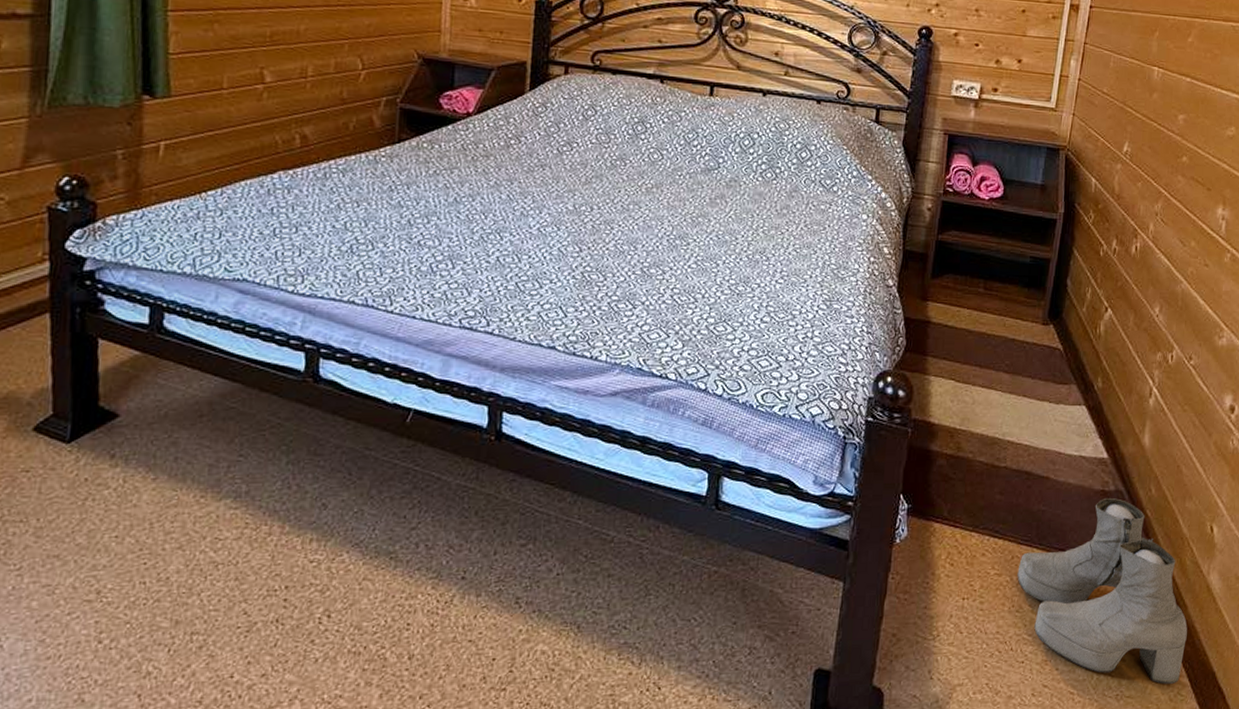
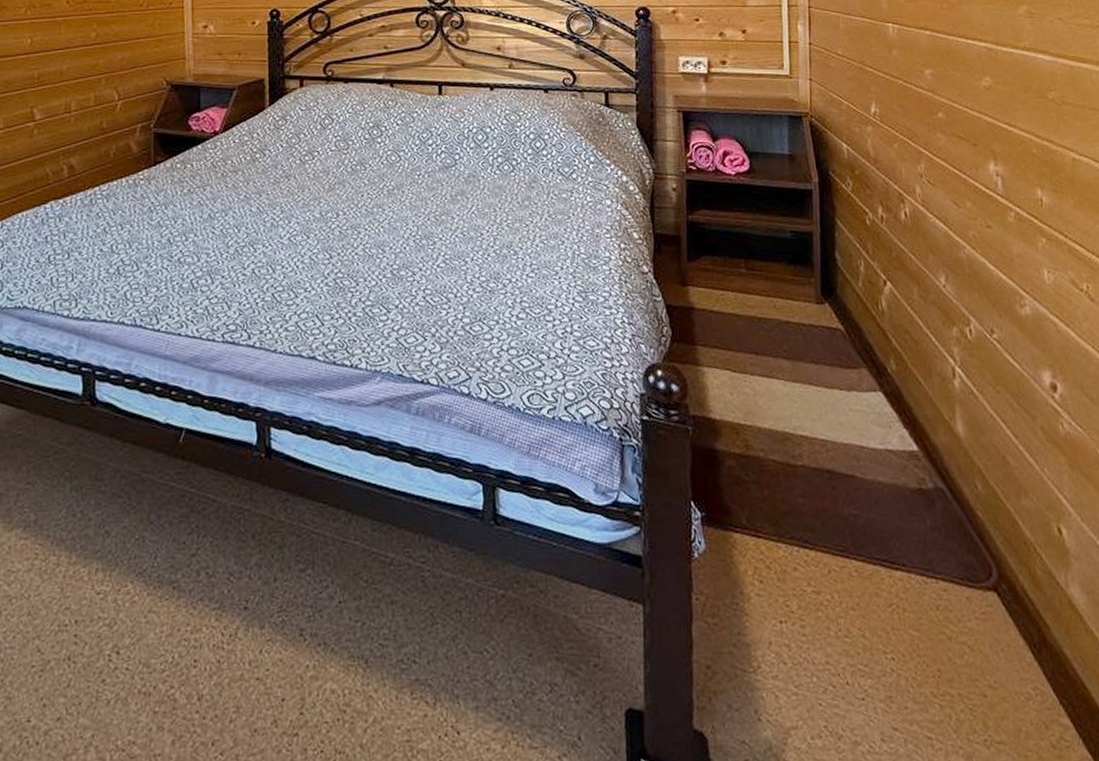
boots: present [1017,498,1187,684] -> none [838,497,1059,727]

